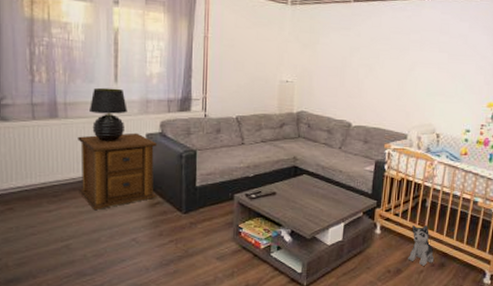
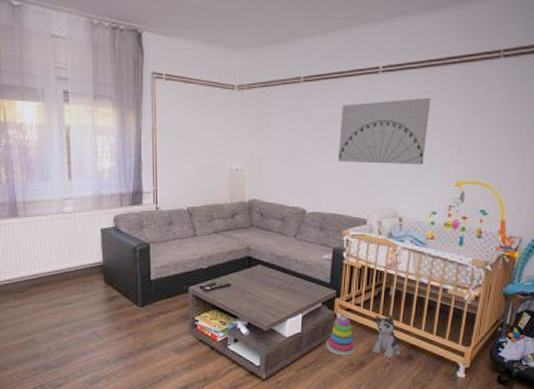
side table: present [78,132,157,209] -> none [37,228,114,304]
table lamp: present [90,87,128,141] -> none [47,185,82,237]
stacking toy: none [365,225,393,264] -> present [326,316,355,356]
wall art: none [383,24,469,86] -> present [338,97,431,165]

